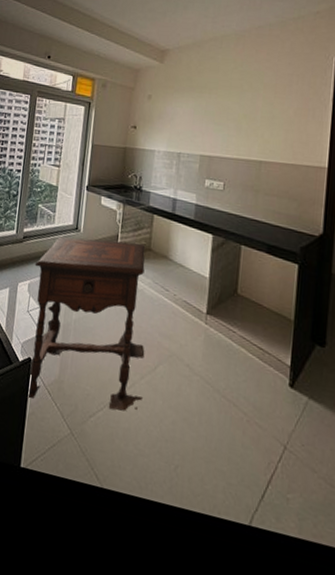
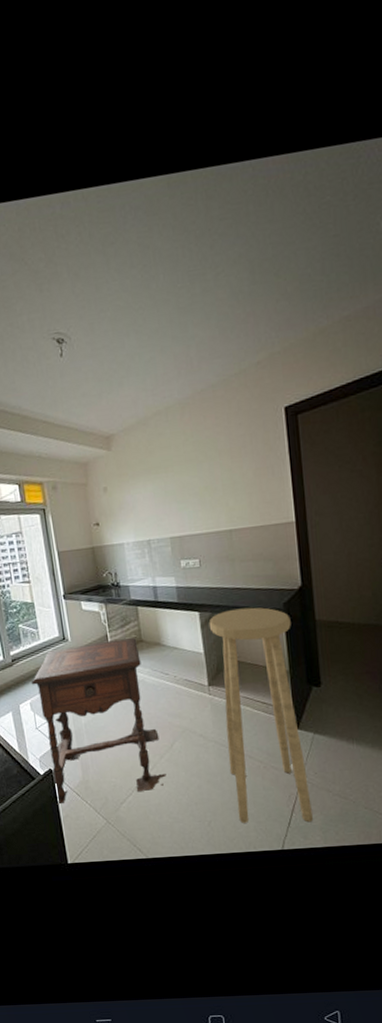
stool: none [208,240,305,503] -> present [209,607,313,823]

